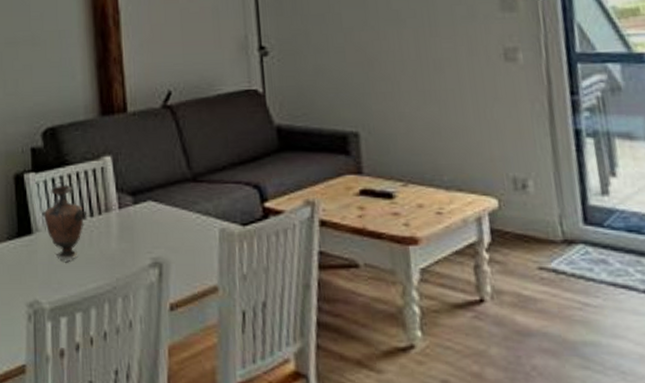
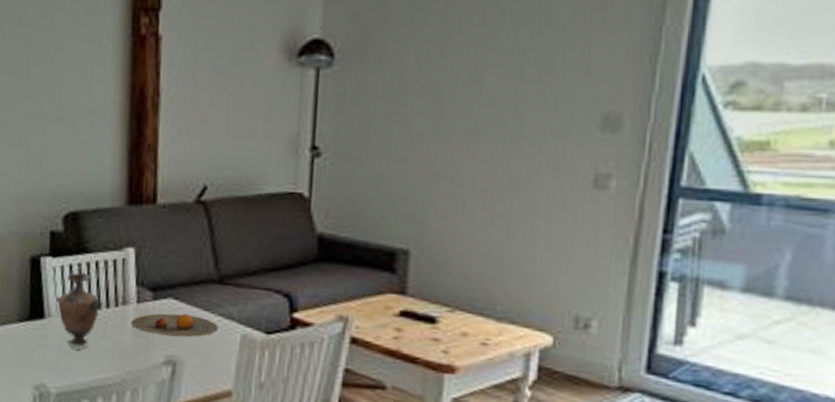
plate: none [115,214,197,238] -> present [130,313,218,338]

